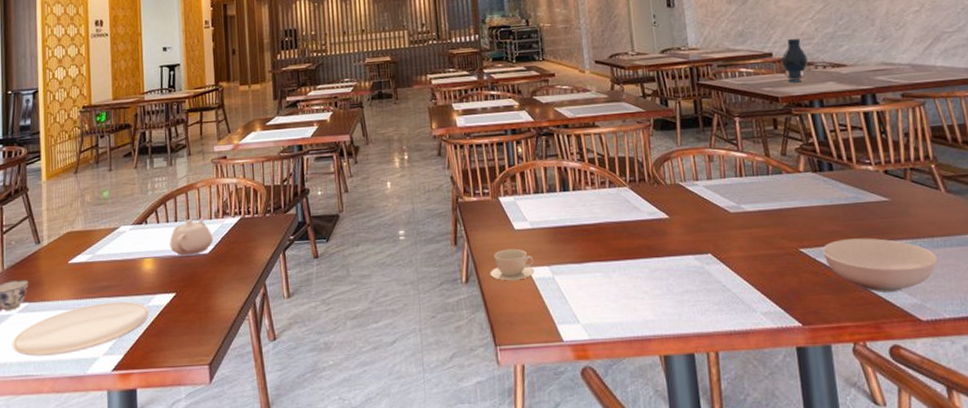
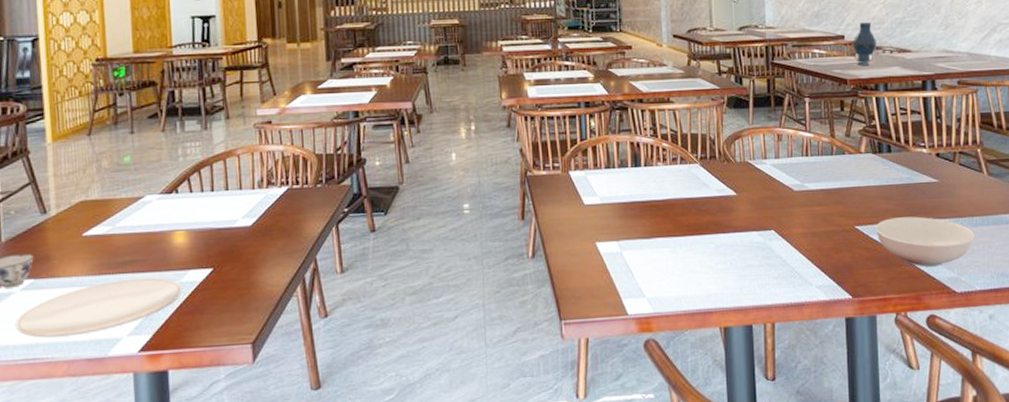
teapot: present [170,217,213,256] -> none [205,187,256,229]
teacup: present [490,248,535,281] -> none [557,223,603,256]

